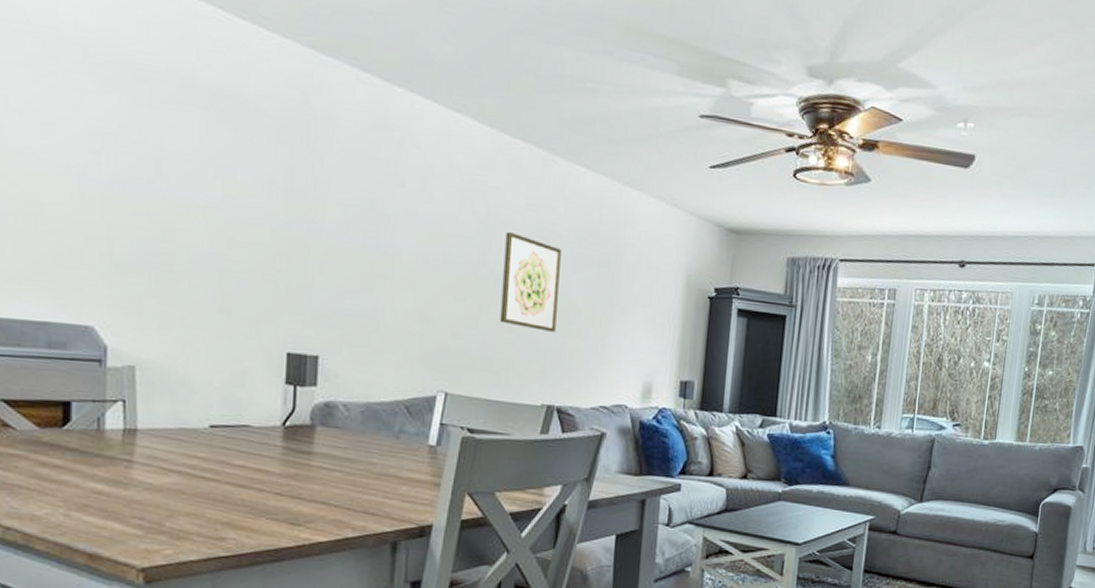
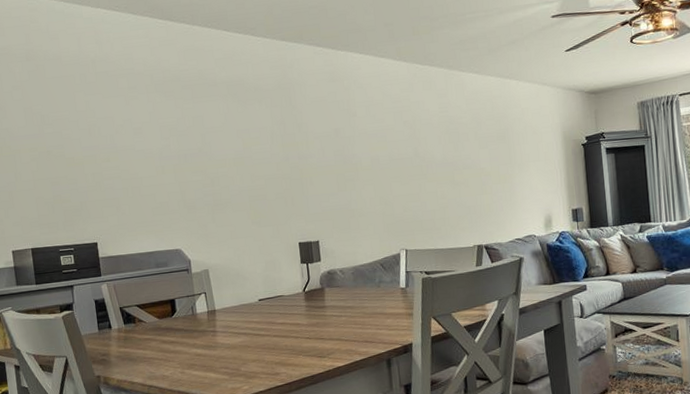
wall art: present [500,231,561,332] -> none [428,129,474,194]

